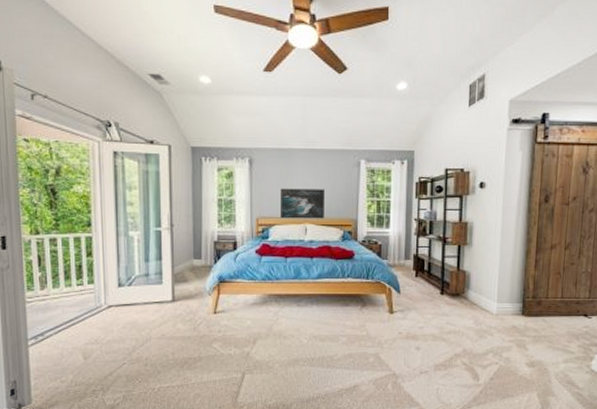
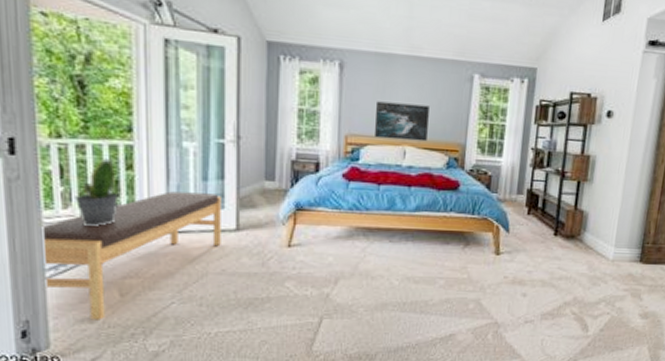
bench: none [25,272,161,380] -> present [42,191,221,320]
potted plant: none [48,248,82,303] -> present [74,158,119,226]

